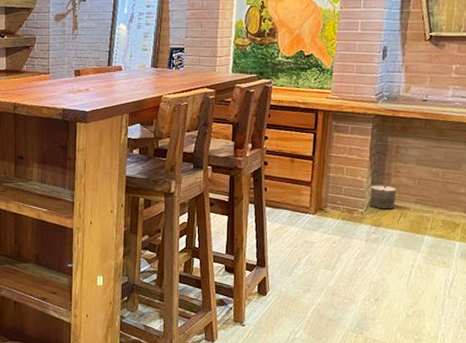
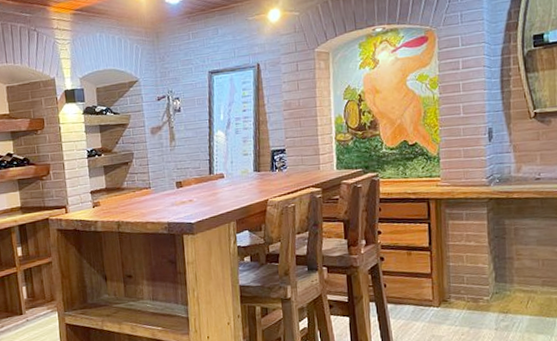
planter: present [369,185,396,209] -> none [493,270,521,295]

